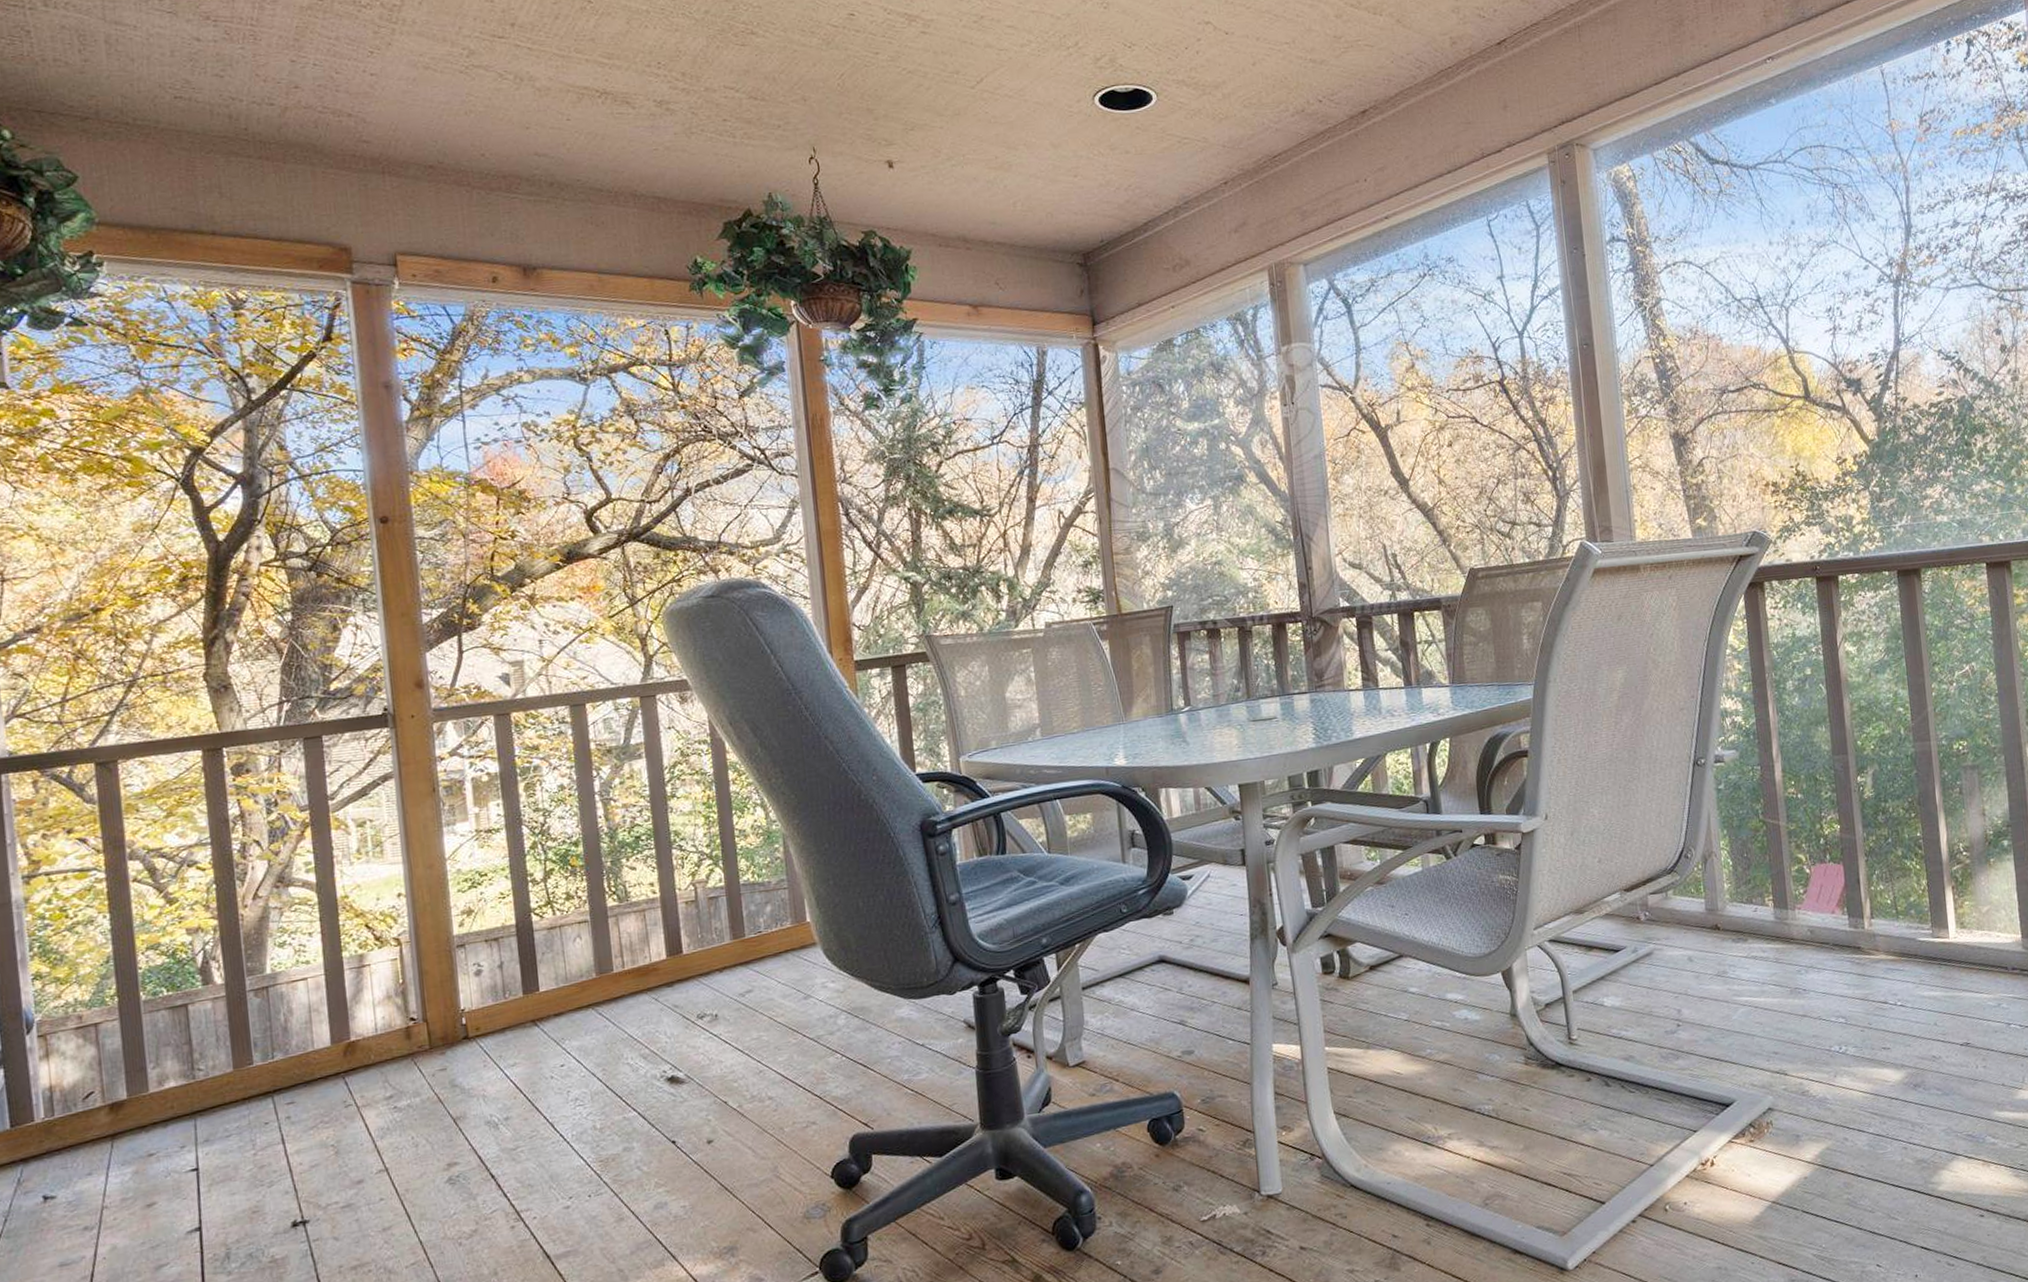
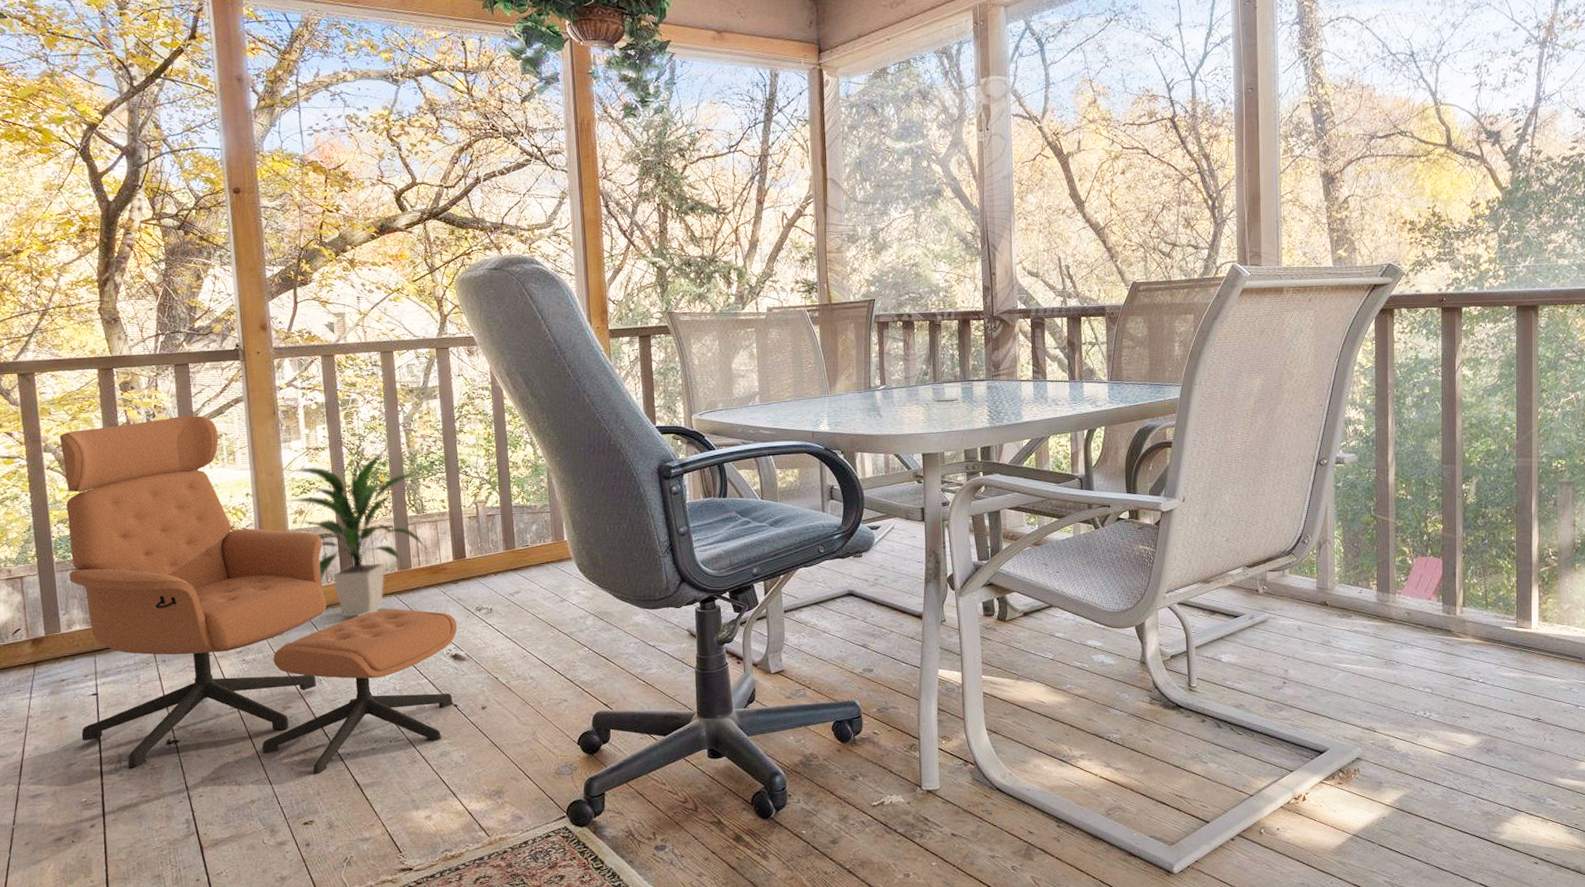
lounge chair: none [149,799,674,1264] -> present [59,415,458,774]
indoor plant: none [446,823,634,1041] -> present [284,448,428,617]

